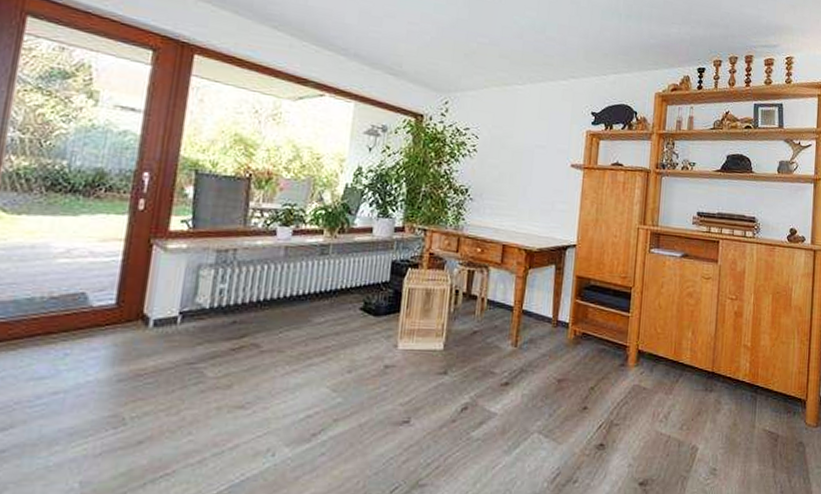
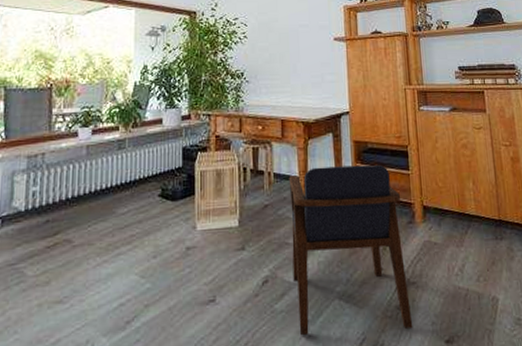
armchair: none [493,298,617,468] -> present [288,164,413,336]

